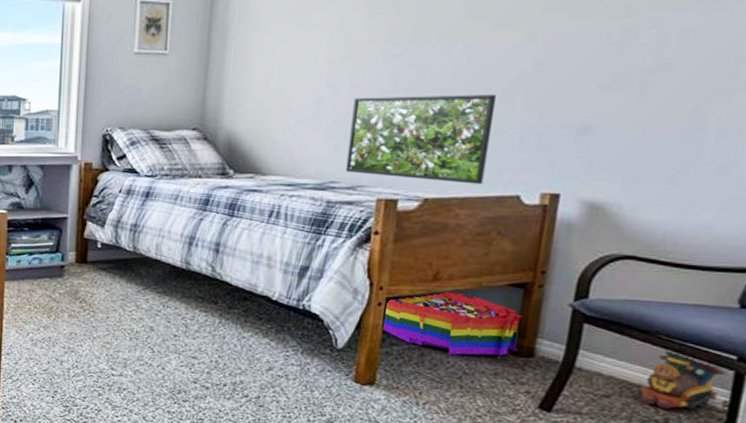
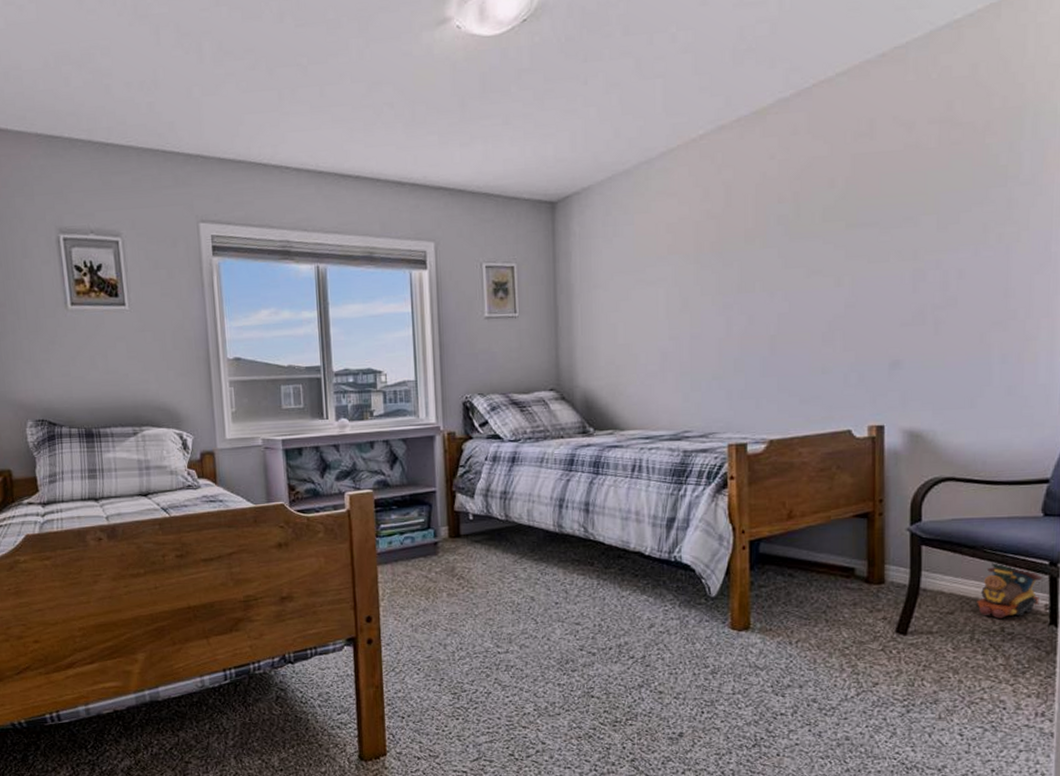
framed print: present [345,95,497,184] -> none [696,337,819,423]
storage bin: present [380,291,523,357] -> none [748,528,870,589]

